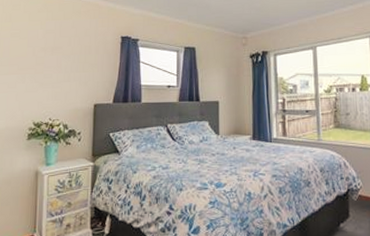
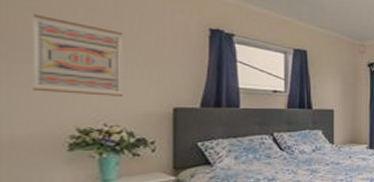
wall art: none [10,38,65,96] -> present [32,14,124,96]

